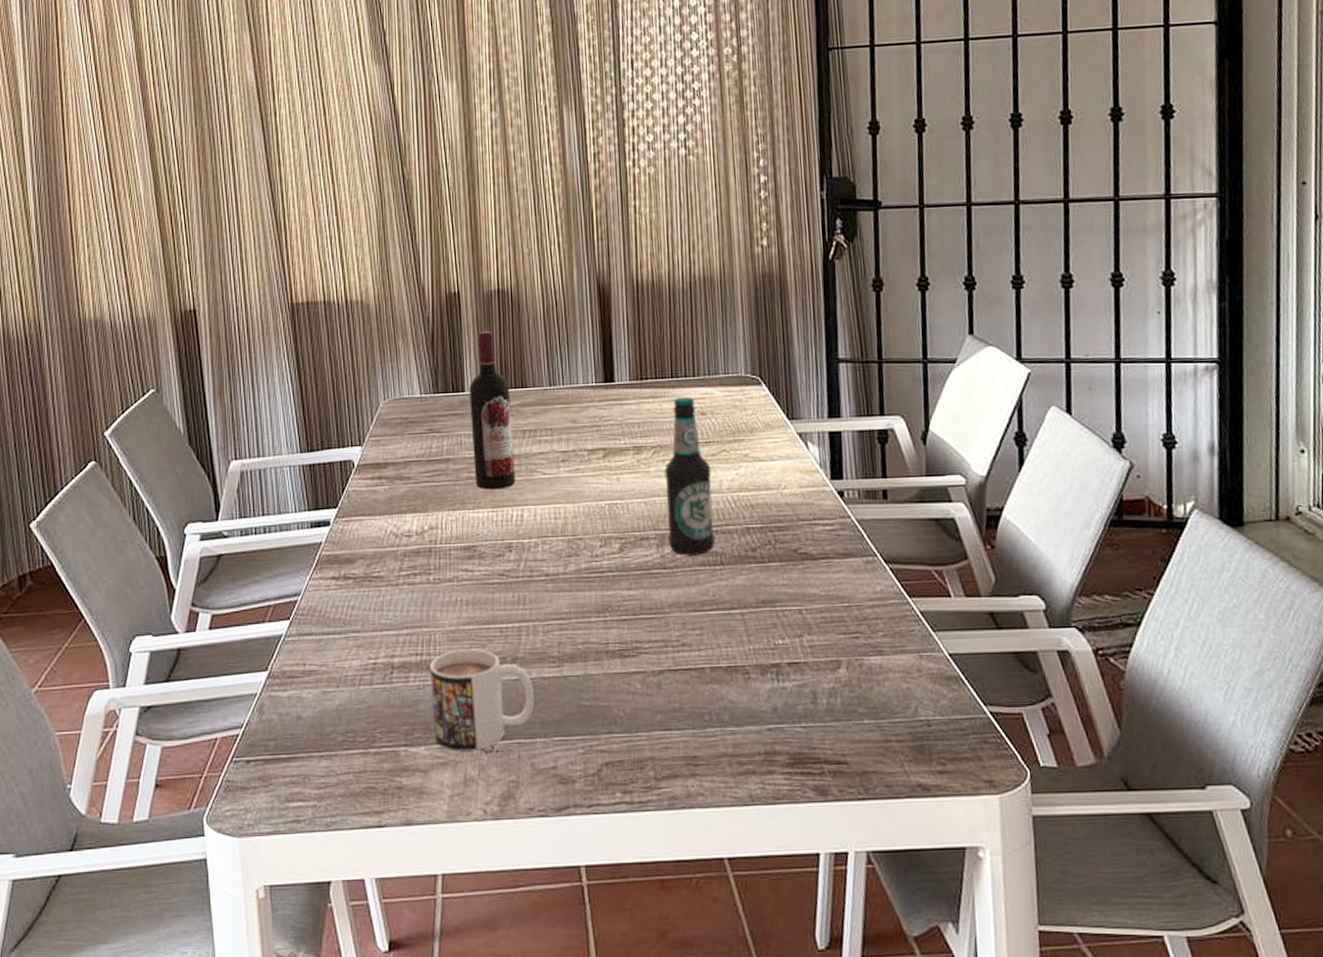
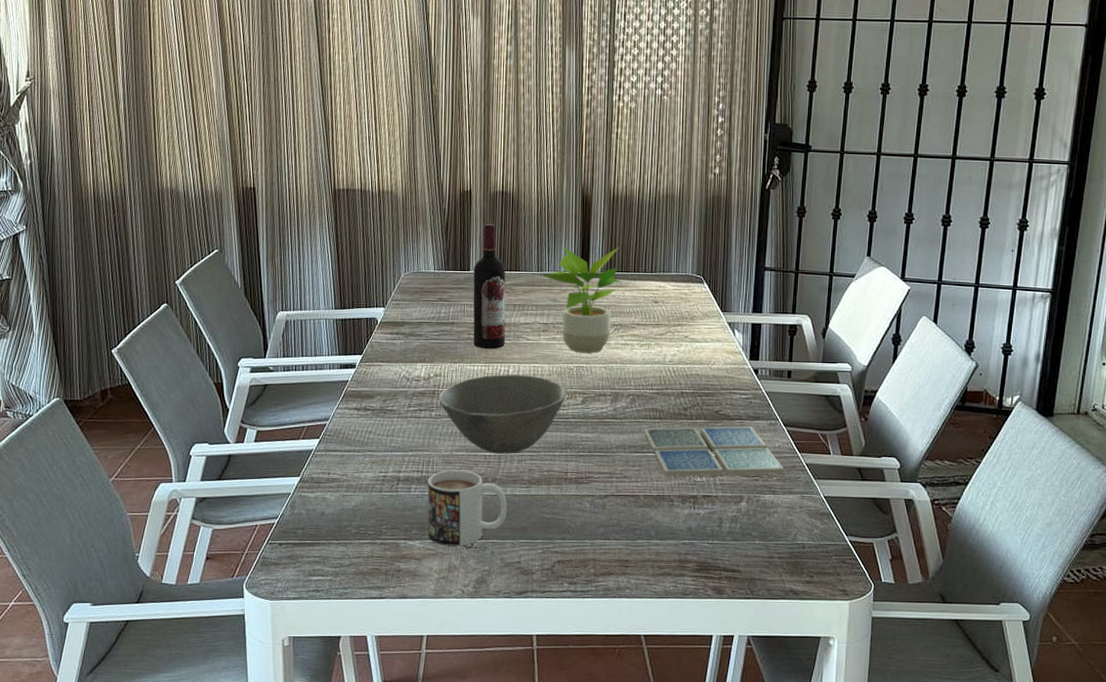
bowl: none [437,519,598,625] -> present [439,374,566,454]
potted plant: none [550,347,658,486] -> present [538,245,623,353]
bottle: present [664,397,715,556] -> none [620,288,659,411]
drink coaster: none [703,567,892,641] -> present [644,426,784,477]

